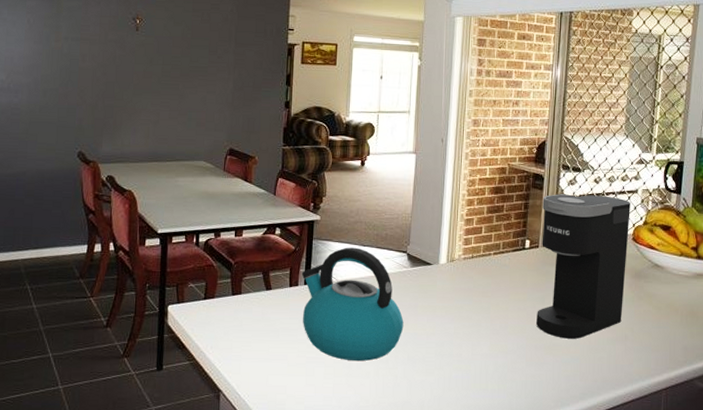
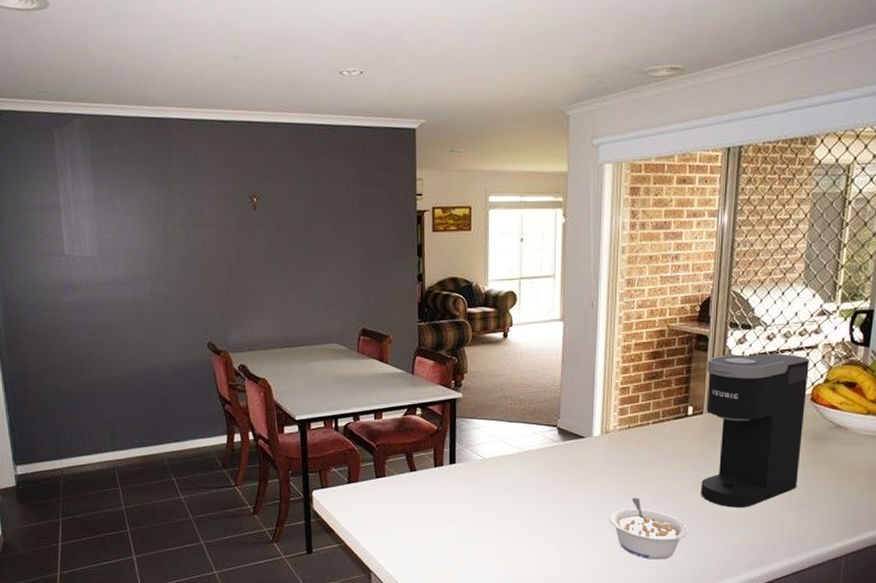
kettle: present [301,247,404,362] -> none [446,424,556,539]
legume: none [452,325,524,388] -> present [609,498,688,560]

